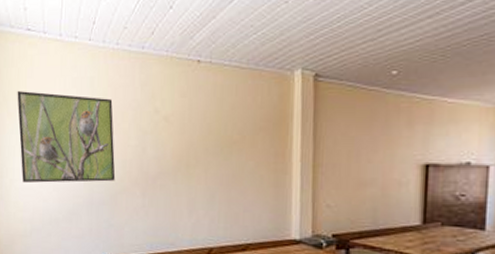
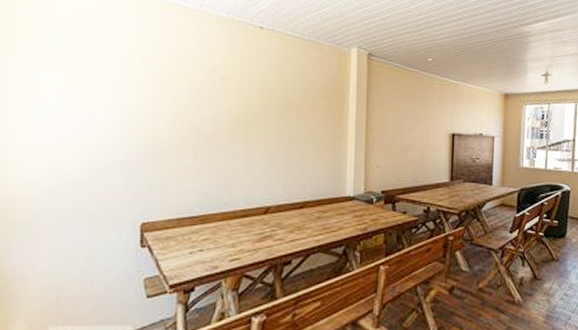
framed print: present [17,91,116,183] -> none [29,30,162,140]

